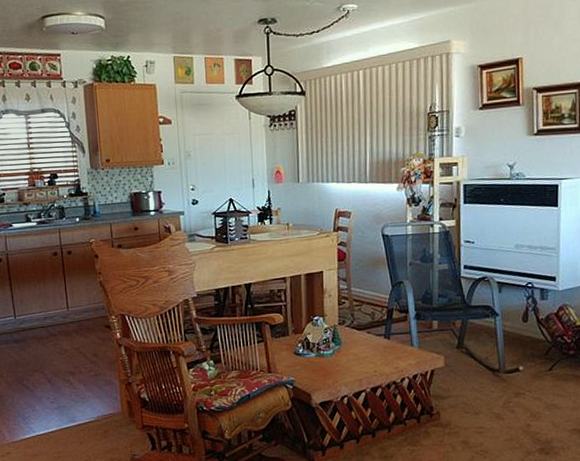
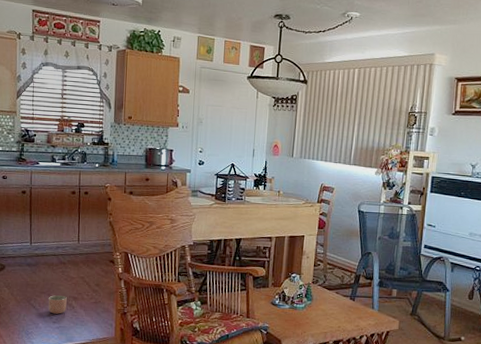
planter: none [42,372,64,393] -> present [48,295,67,314]

